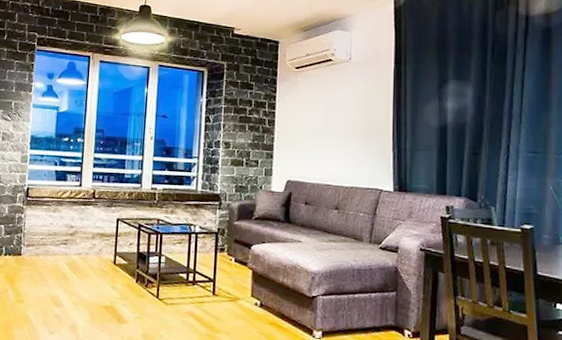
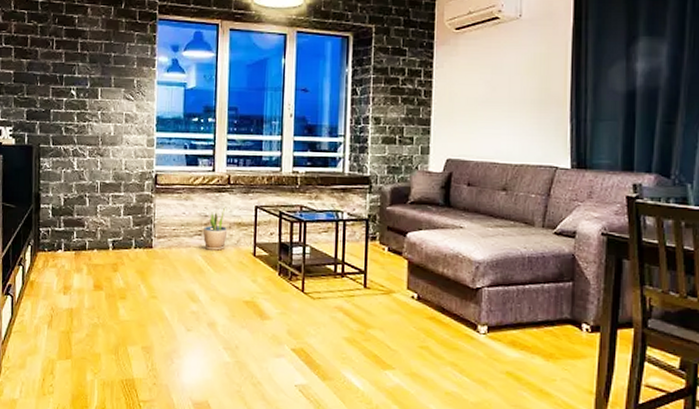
potted plant: none [68,219,91,259] -> present [203,207,227,251]

